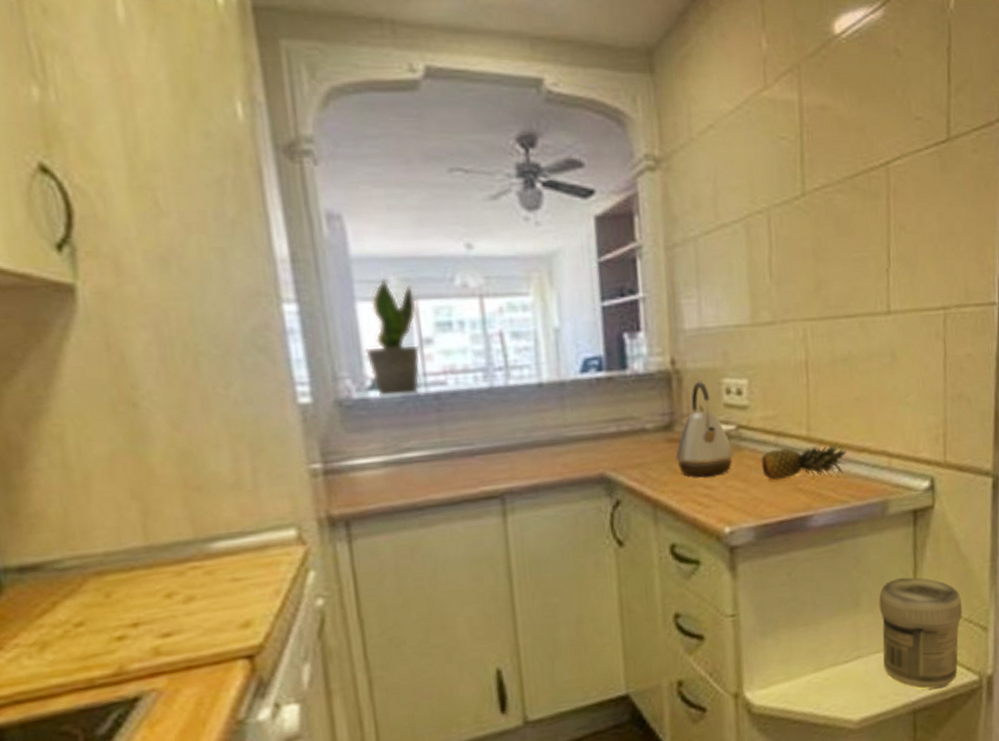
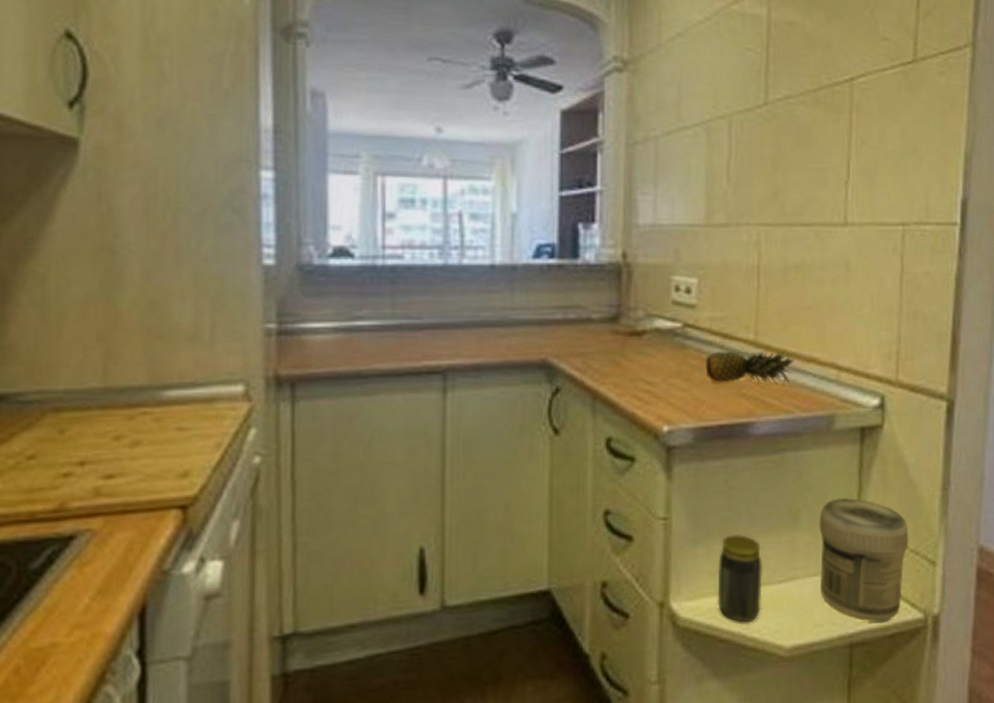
potted plant: present [365,278,421,397] -> none [331,154,383,266]
kettle: present [675,381,734,477] -> none [619,276,678,373]
jar: none [786,622,830,704] -> present [717,533,764,623]

